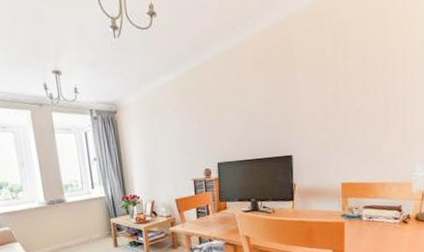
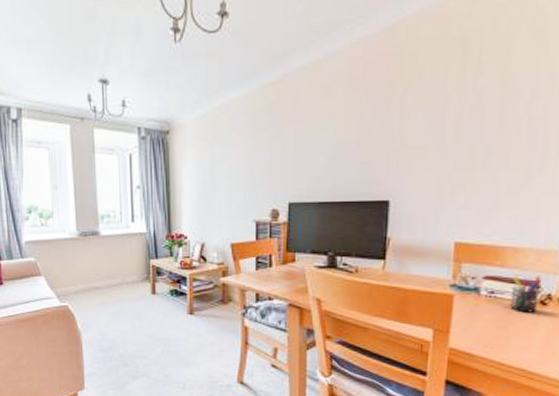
pen holder: none [383,202,402,230] -> present [510,276,541,313]

